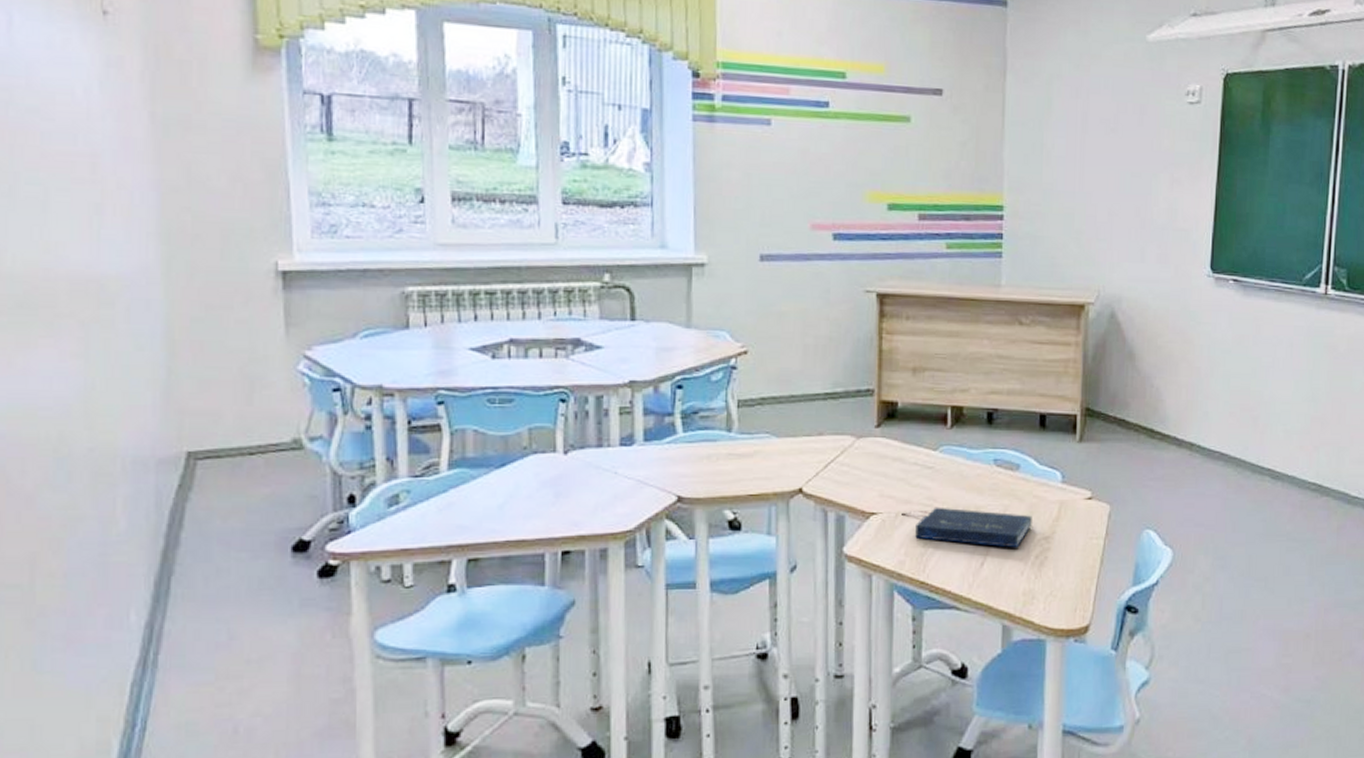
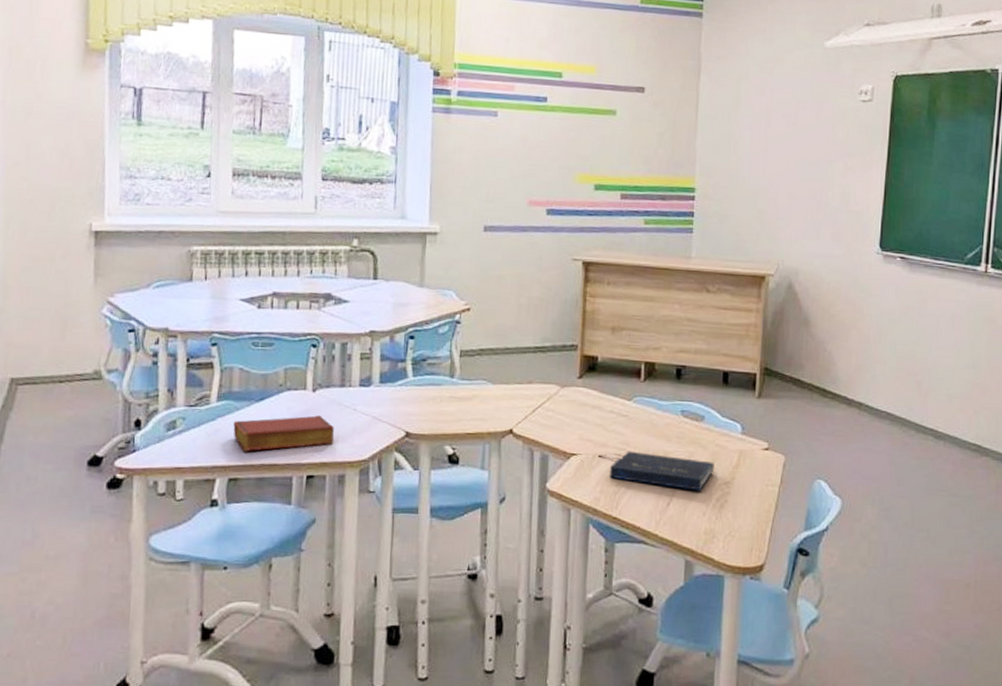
book: none [469,481,593,526] -> present [233,415,334,451]

